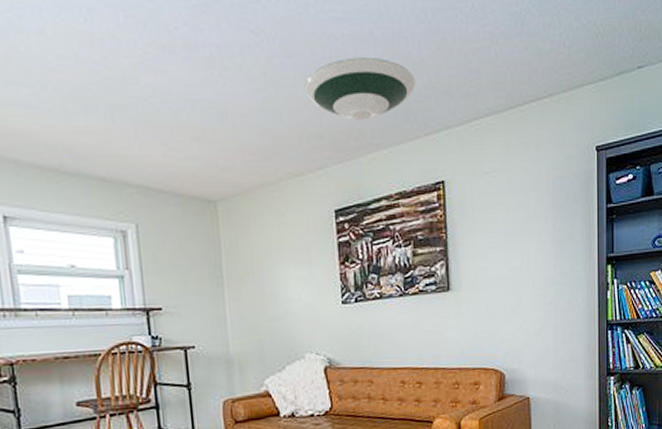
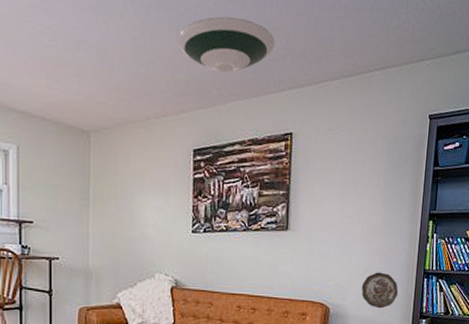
decorative plate: none [538,328,581,369] -> present [361,272,399,309]

